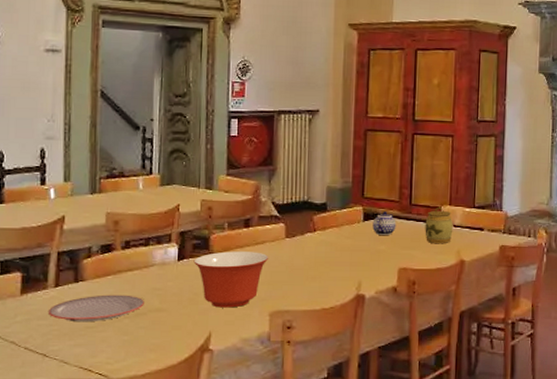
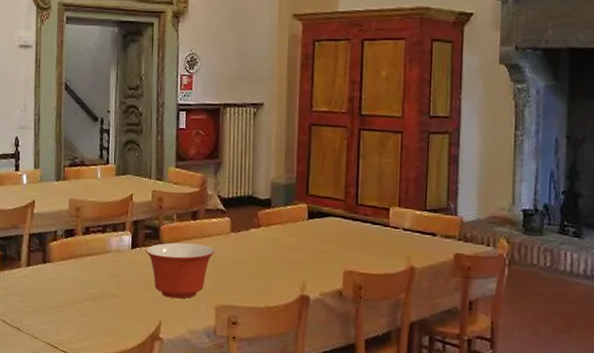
plate: present [47,294,144,322] -> none [21,276,102,302]
teapot: present [372,211,396,235] -> none [317,210,342,235]
jar: present [425,206,453,244] -> none [372,207,403,248]

